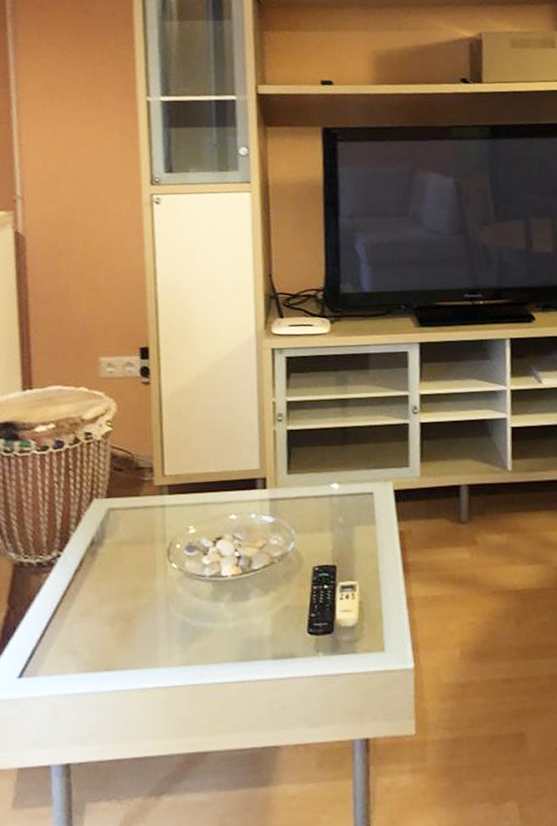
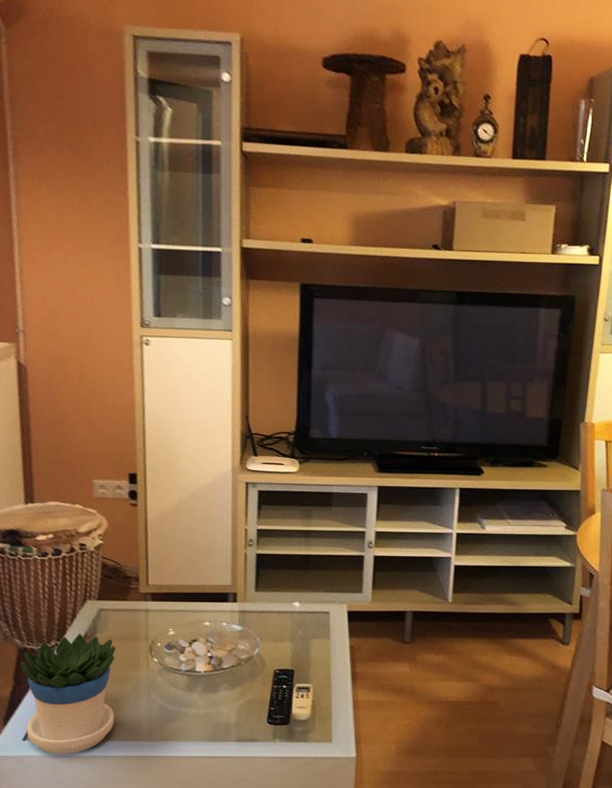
flowerpot: none [16,540,128,693] -> present [21,633,116,754]

